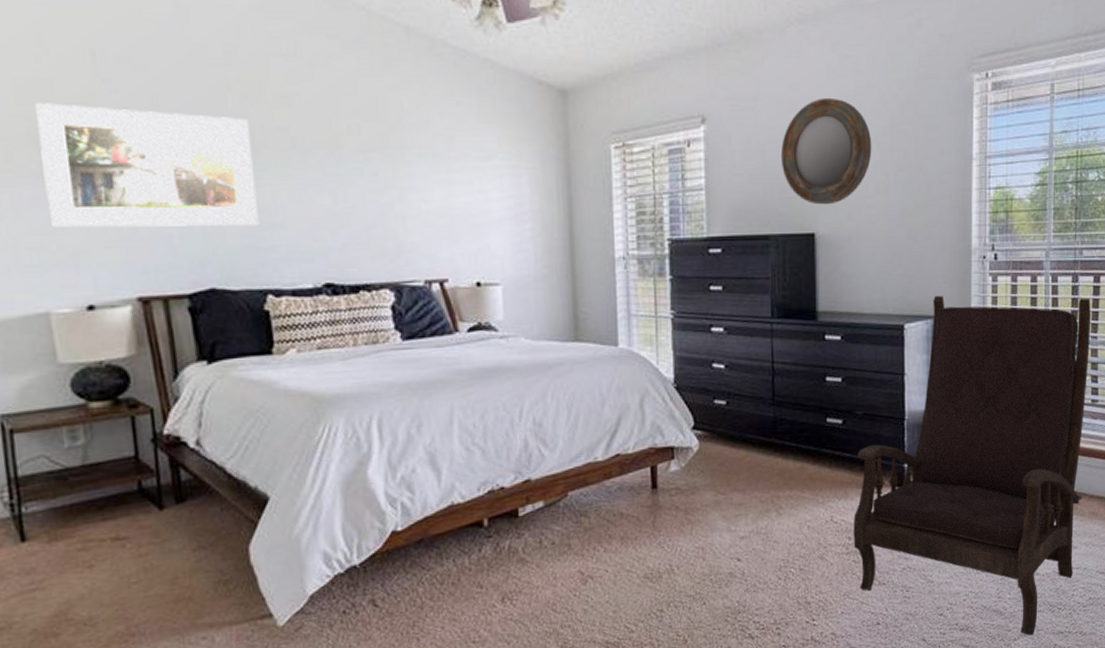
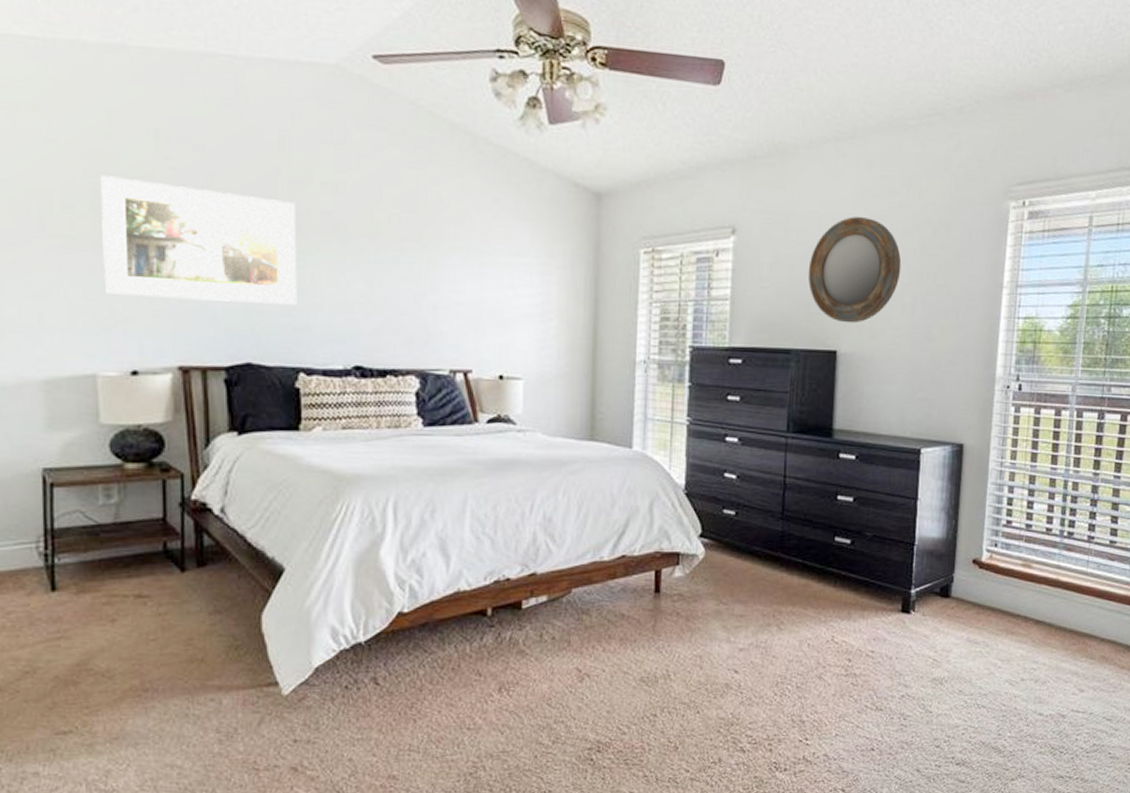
armchair: present [853,295,1091,636] -> none [853,421,1116,777]

